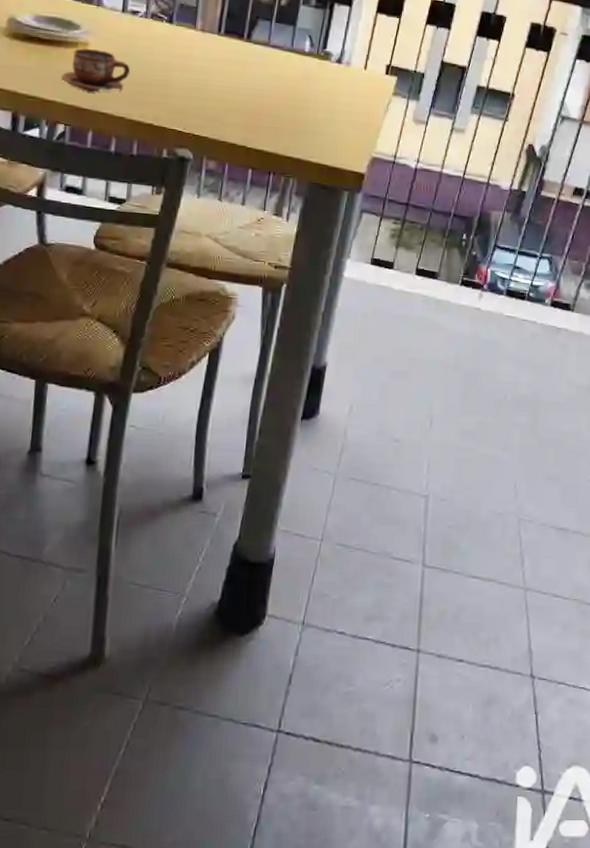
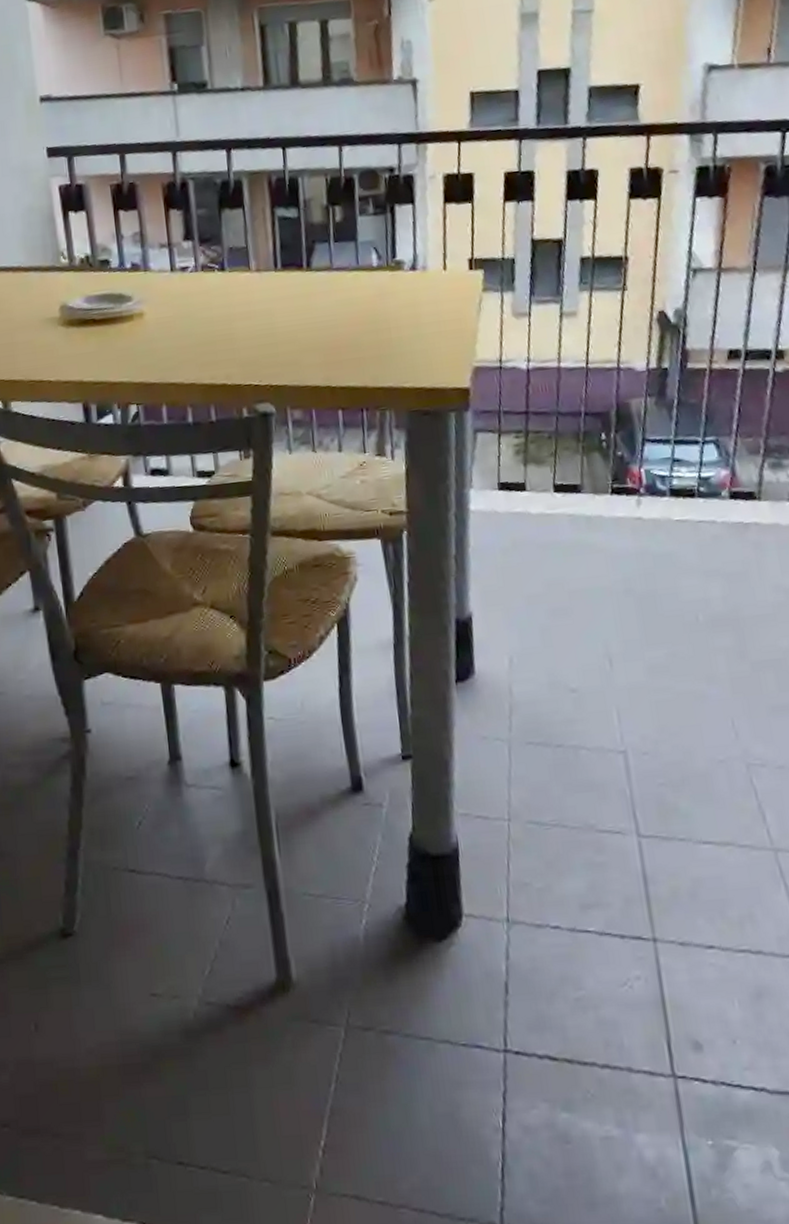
cup: present [60,48,130,92] -> none [123,317,192,364]

